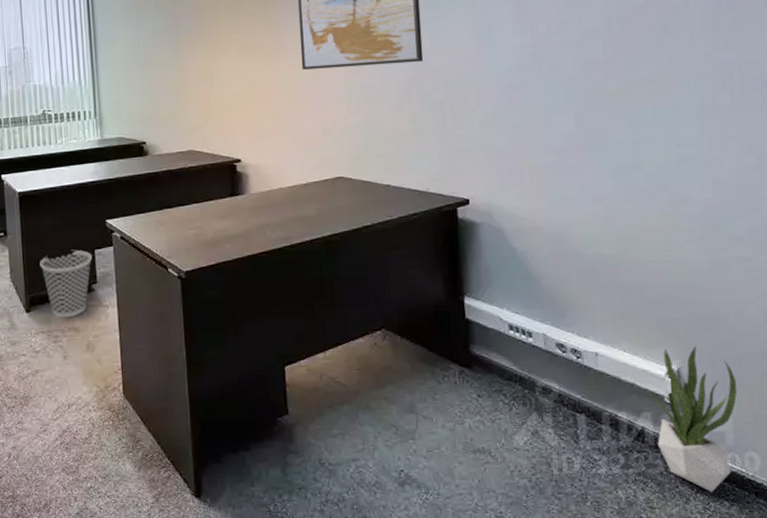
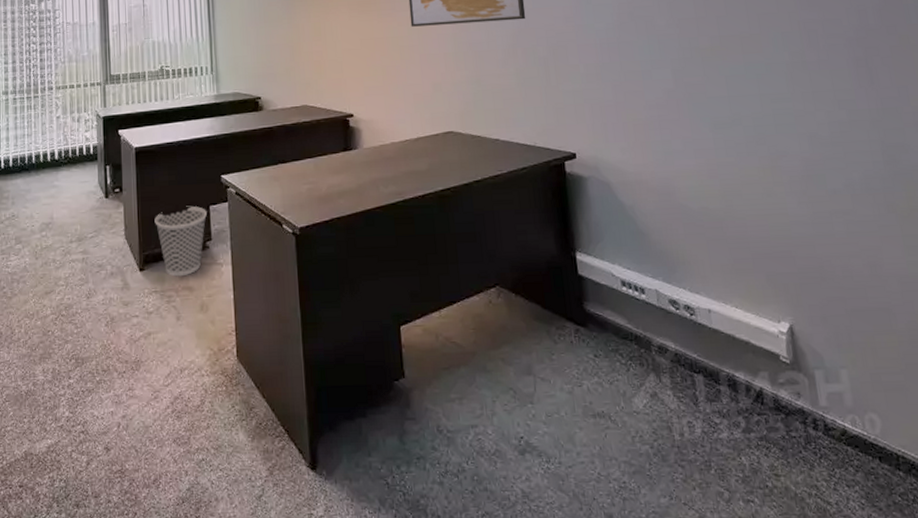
potted plant: present [647,346,738,492] -> none [762,302,853,457]

